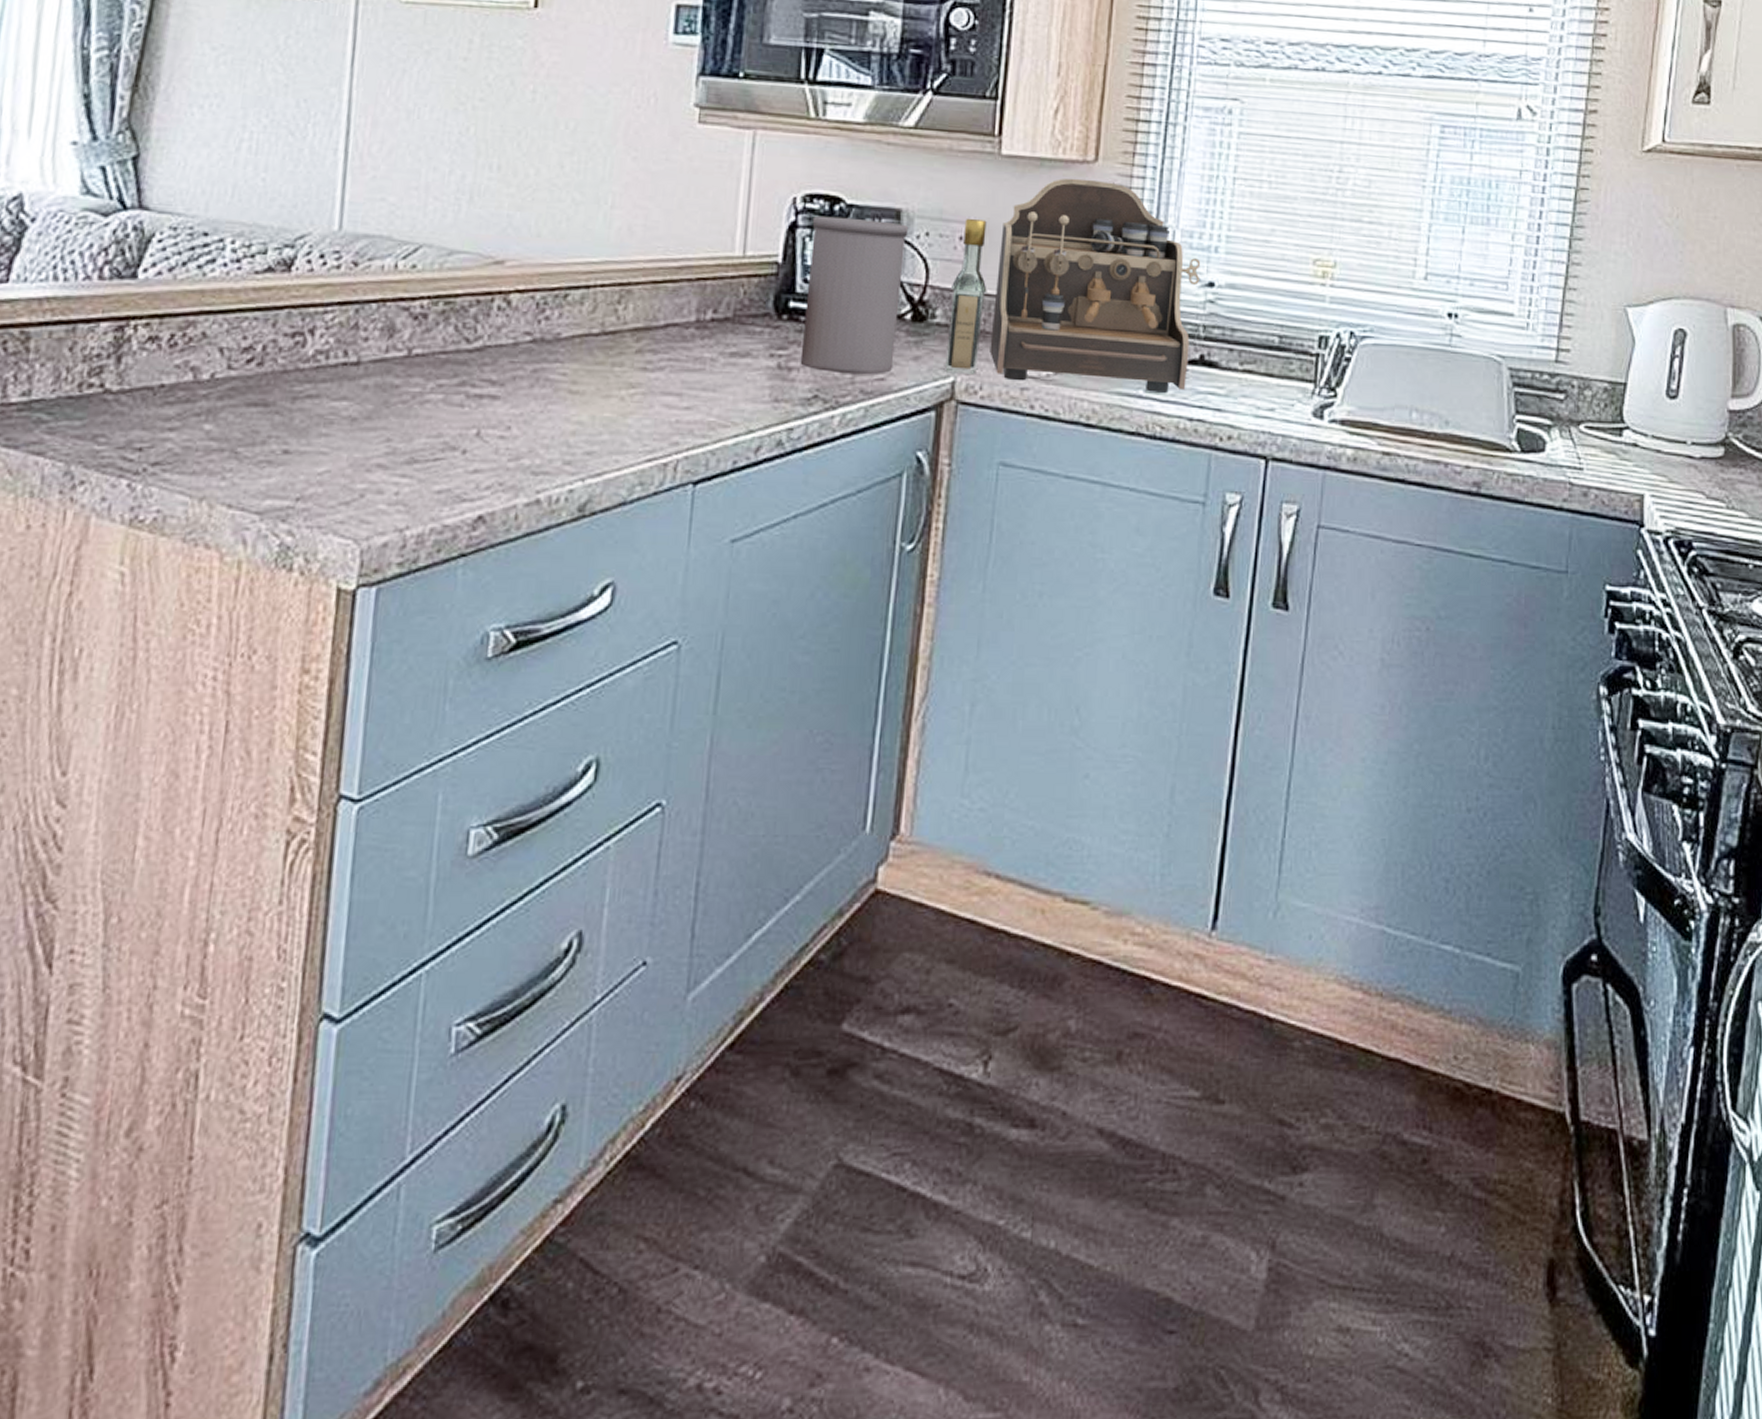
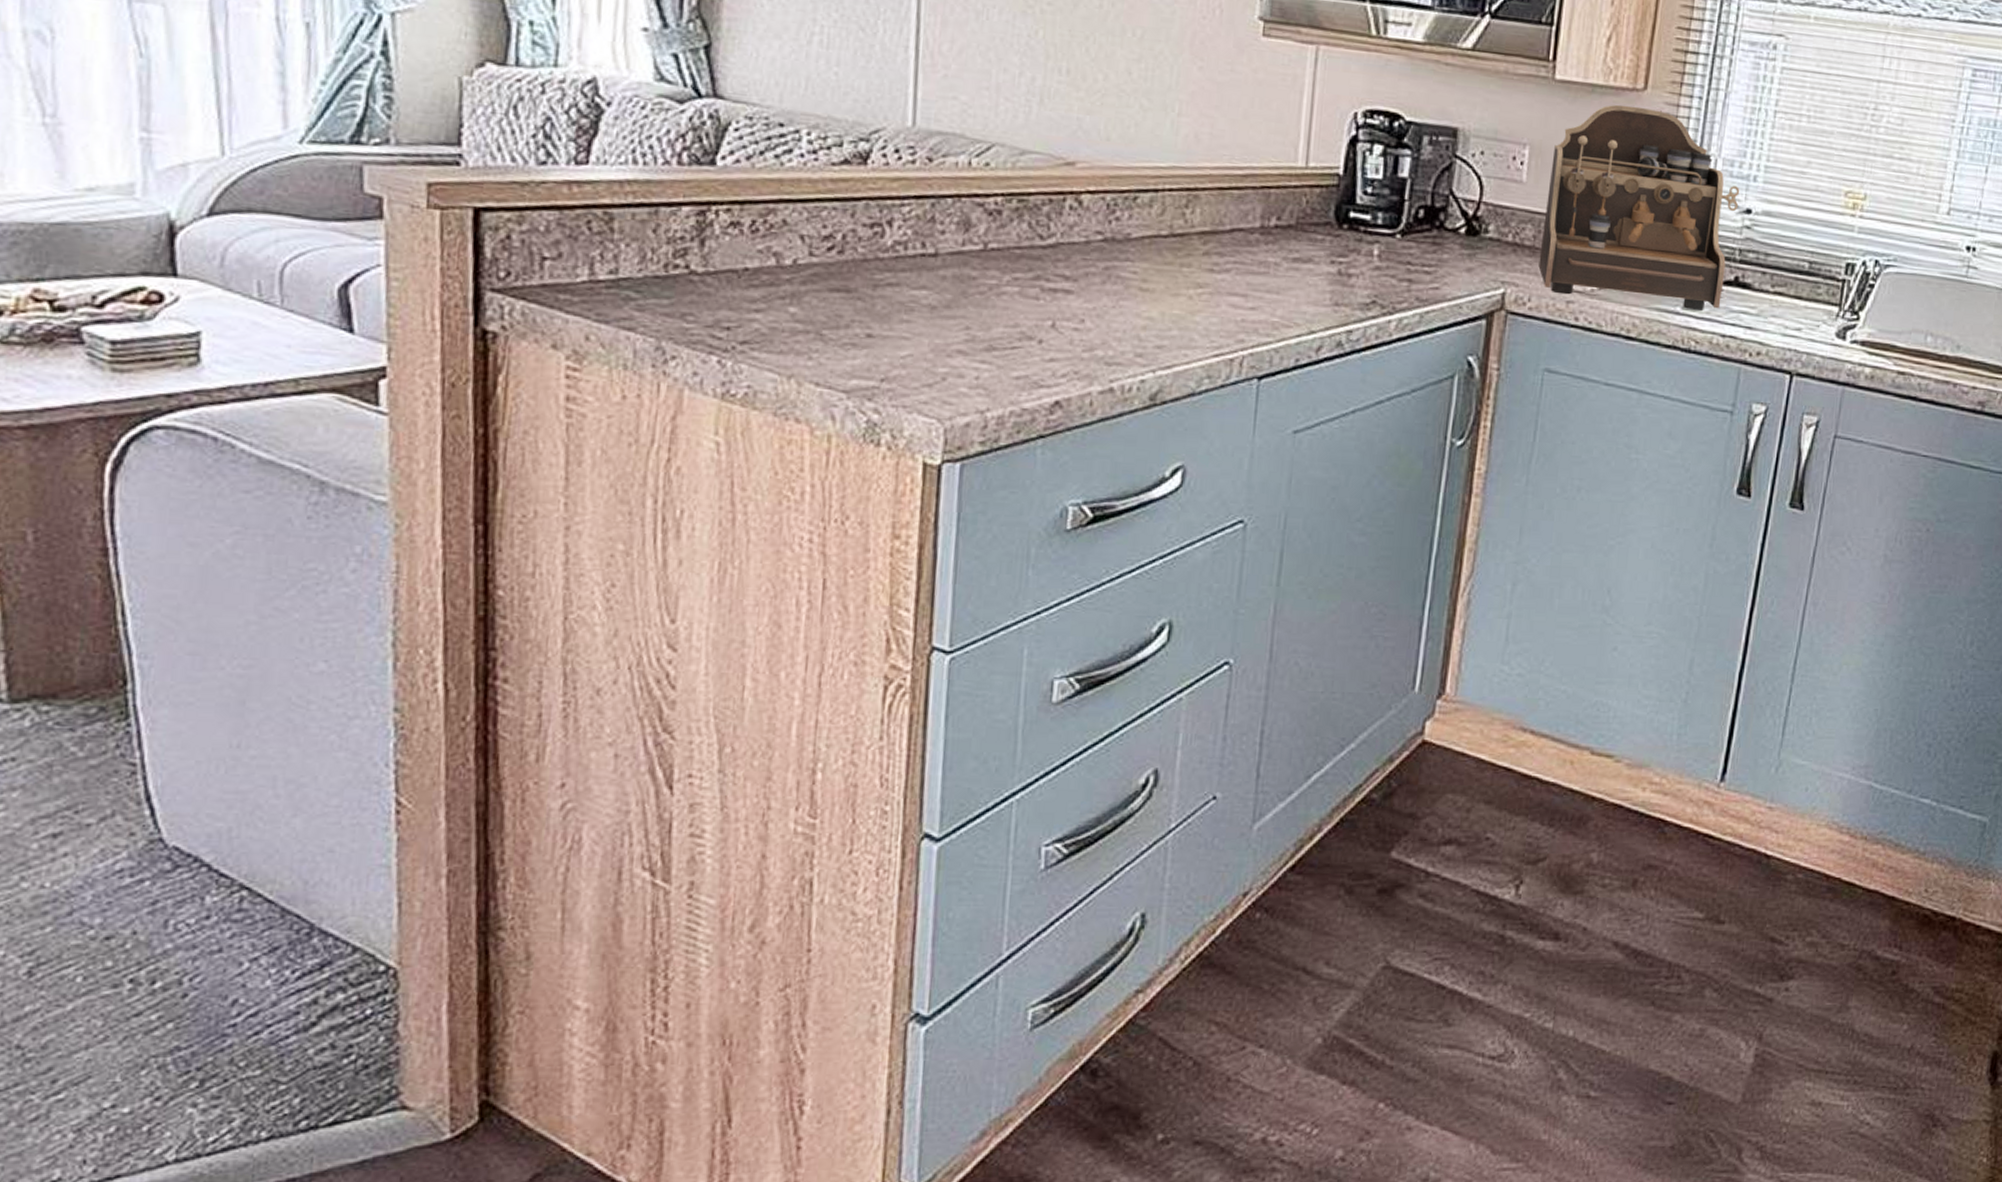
canister: present [800,215,909,375] -> none [1359,131,1465,284]
bottle: present [945,218,987,376] -> none [1496,139,1539,288]

